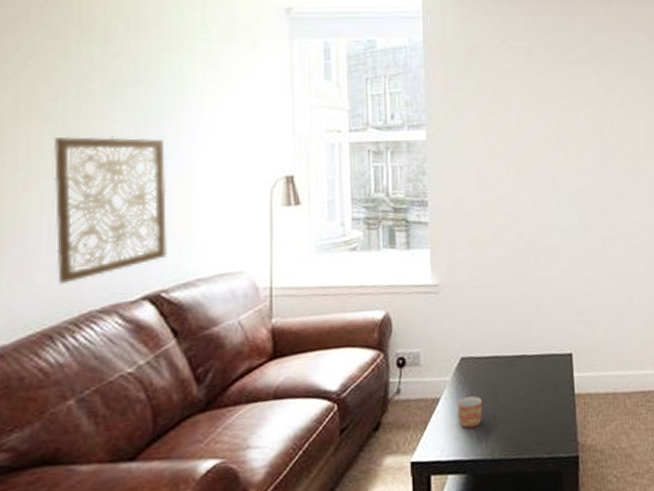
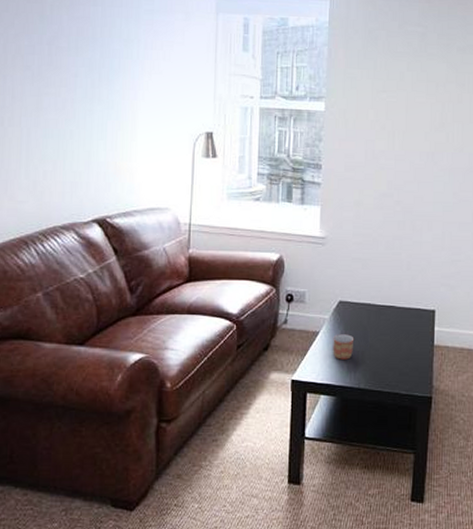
wall art: present [53,136,167,285] -> none [31,85,114,204]

